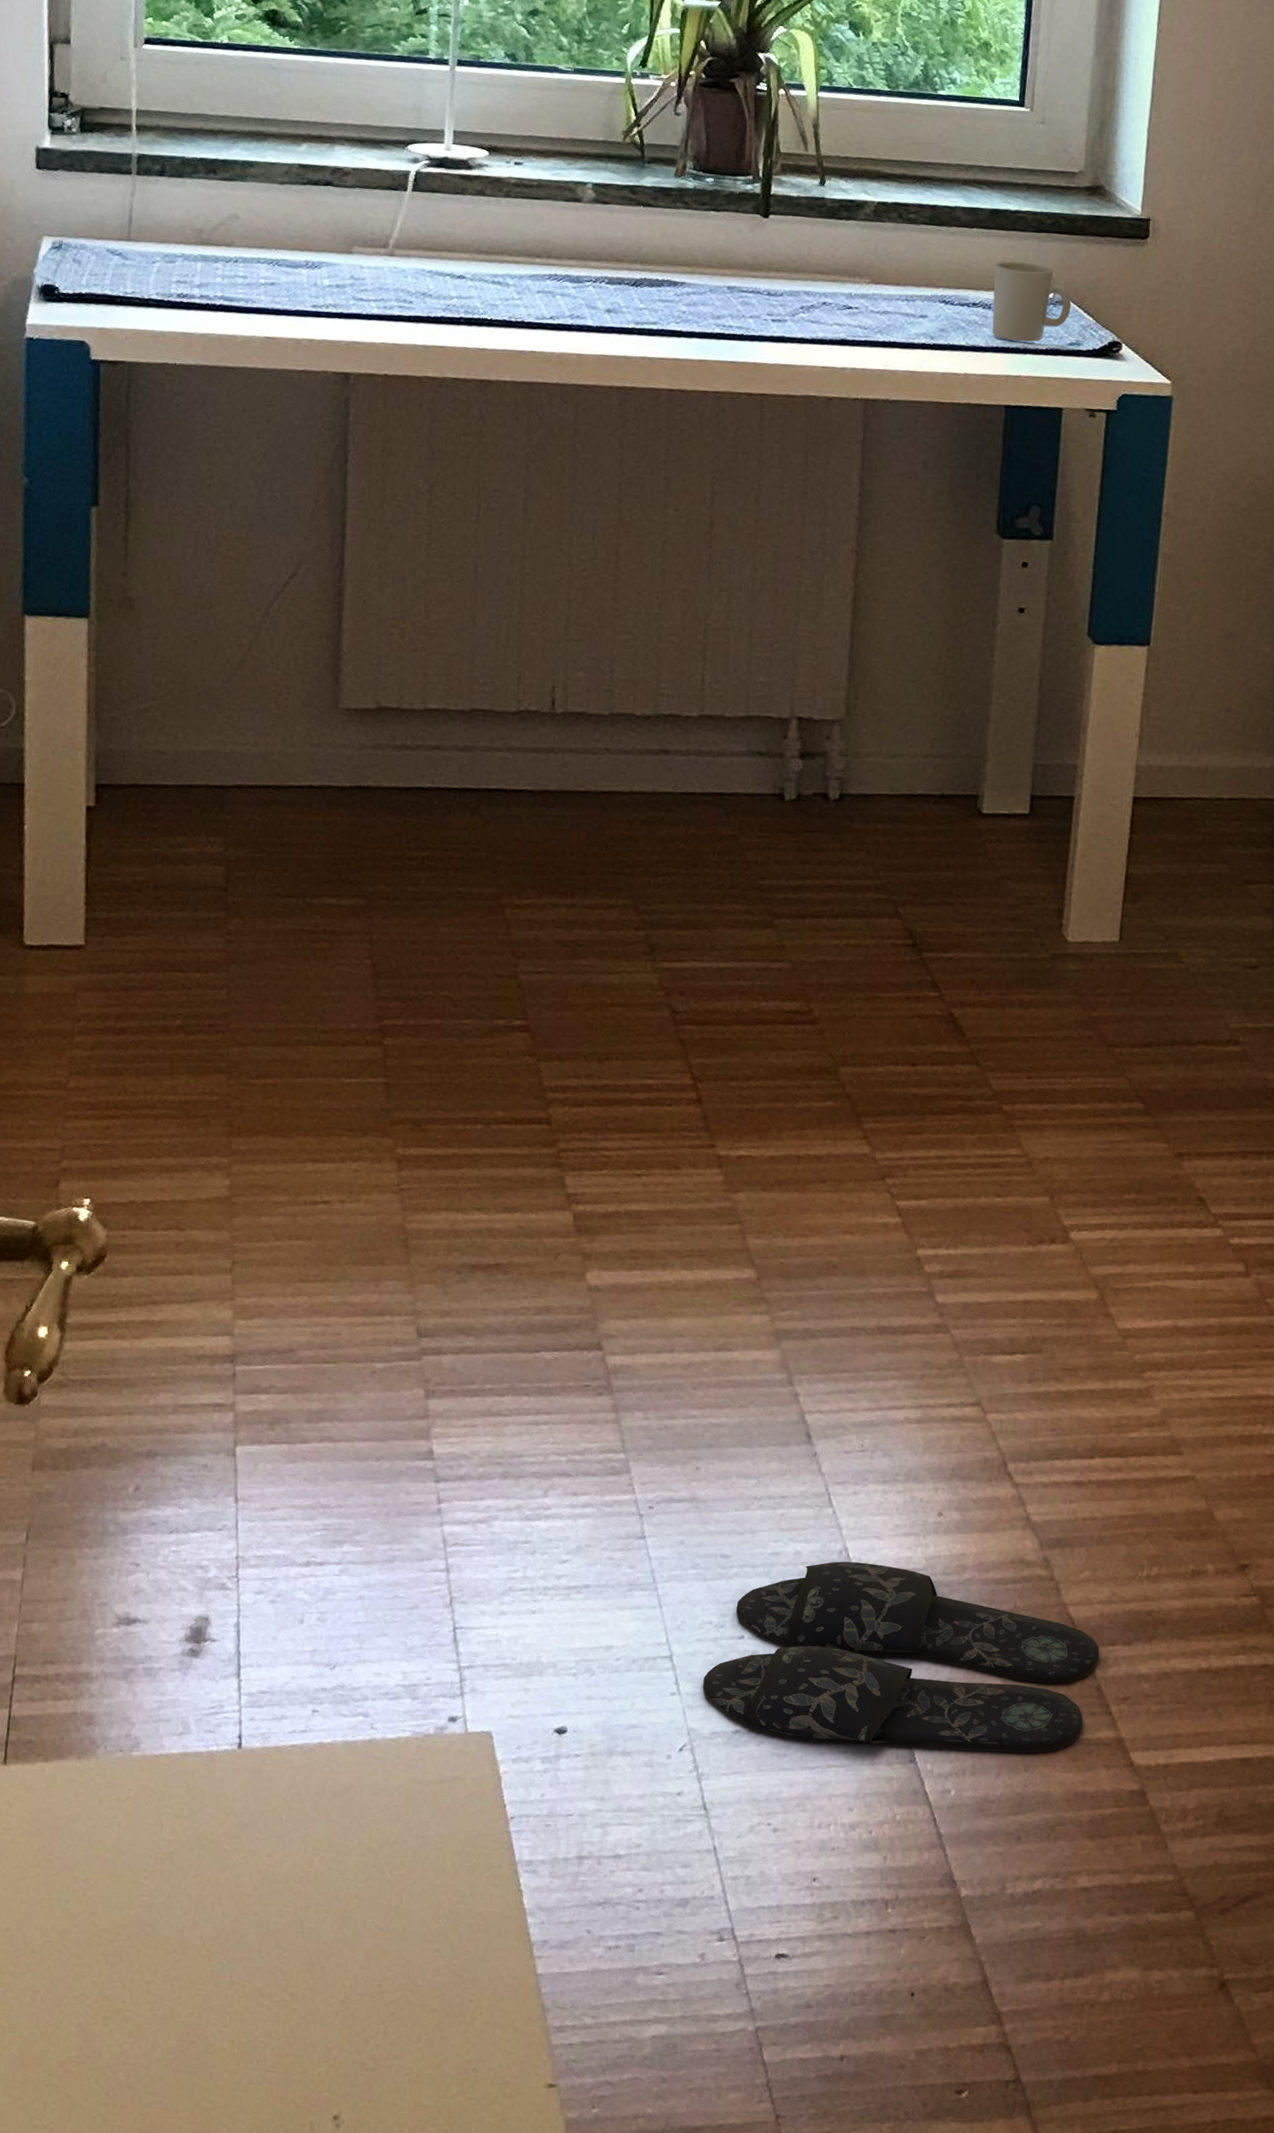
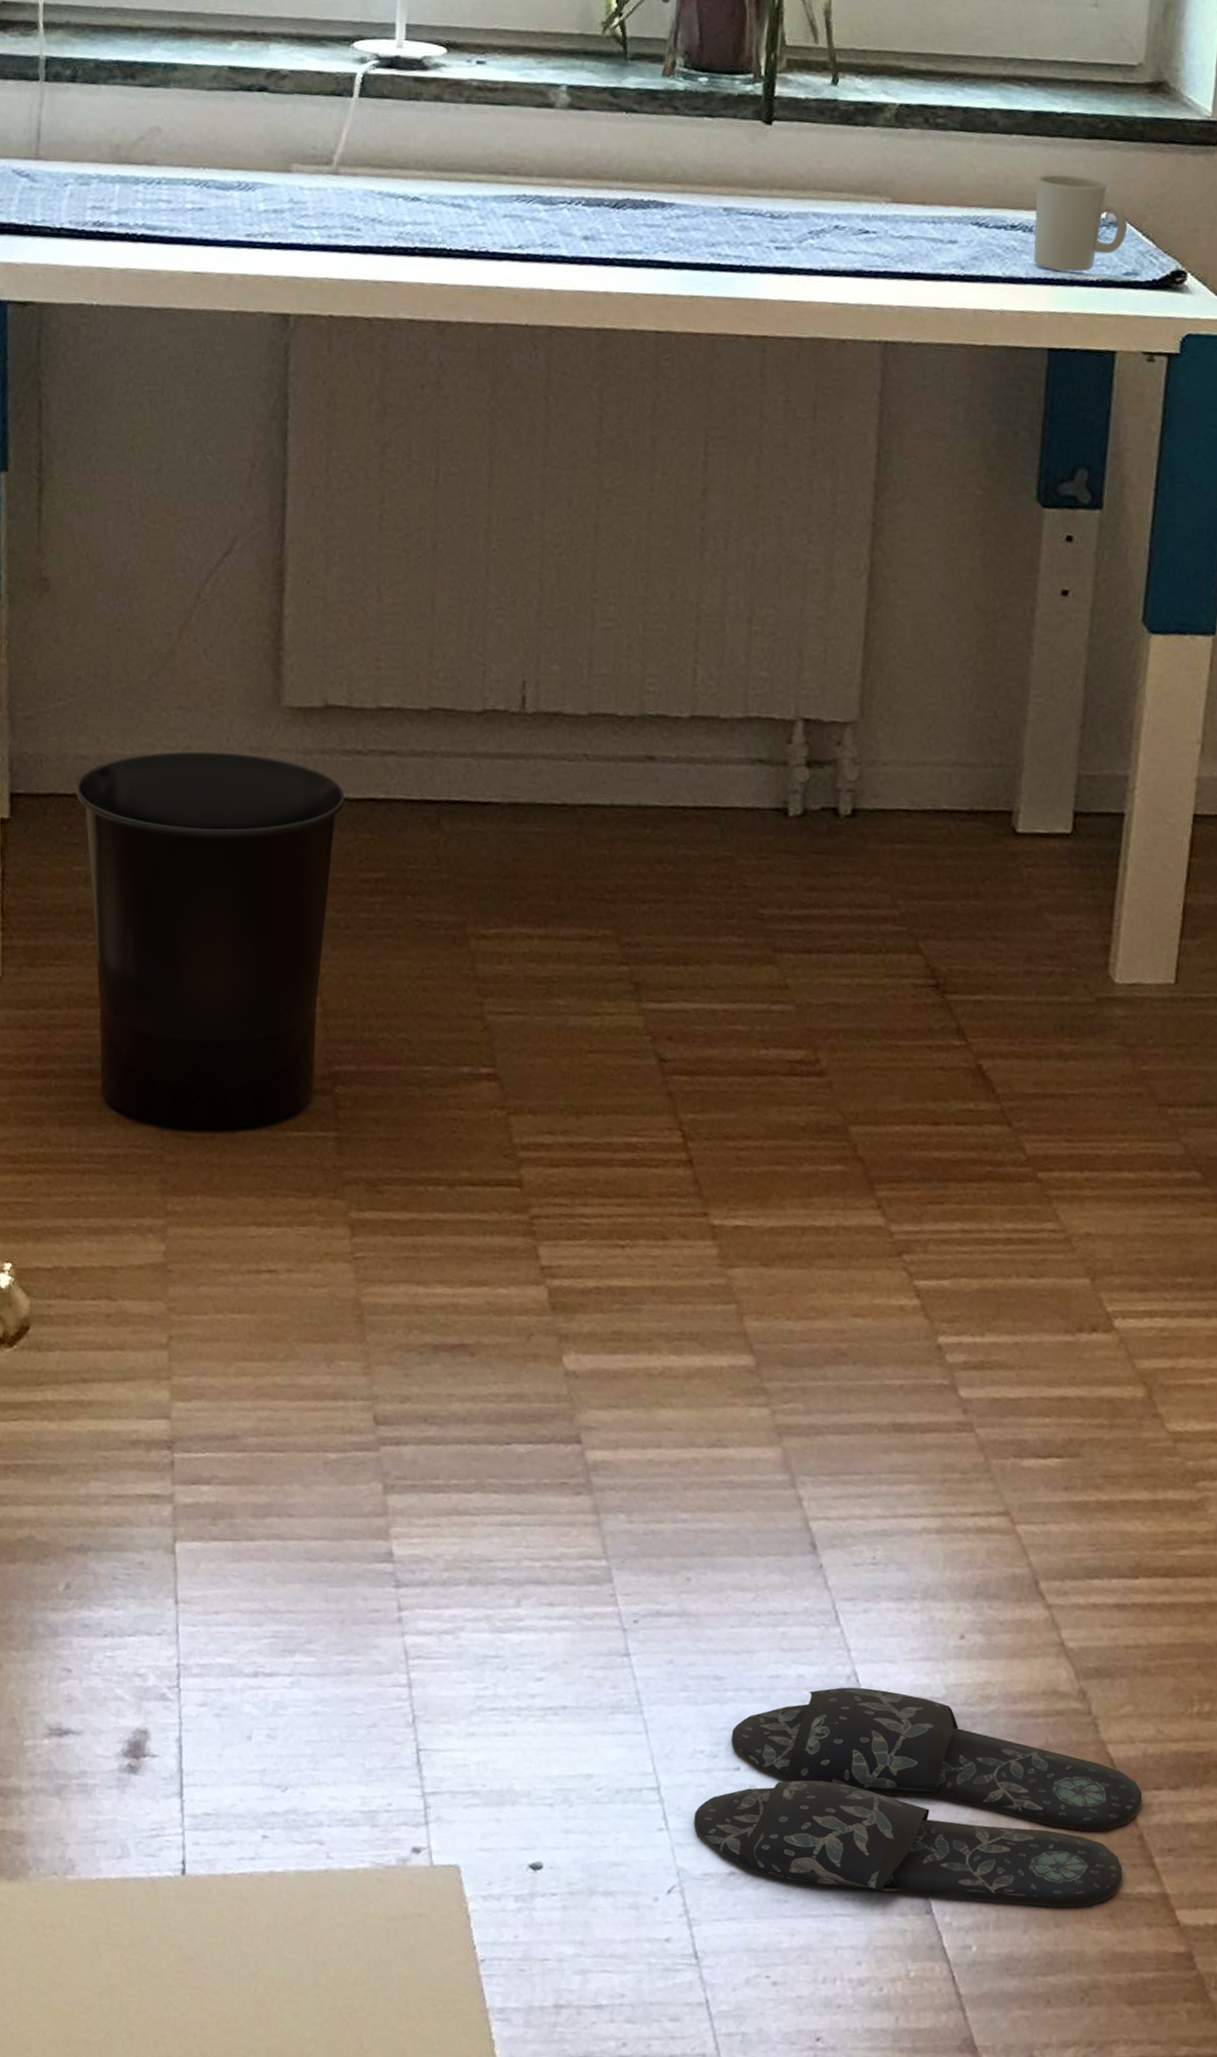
waste bin: none [155,747,395,1078] -> present [76,751,345,1130]

